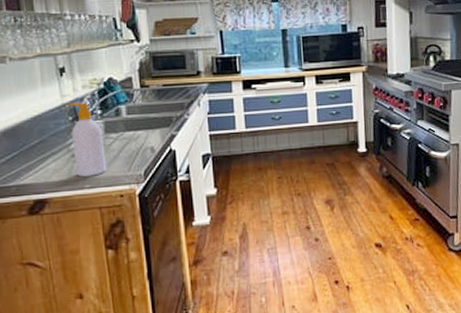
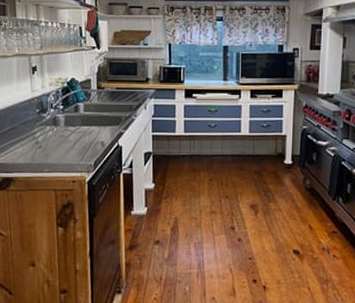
soap bottle: present [67,102,107,177] -> none [36,98,64,162]

